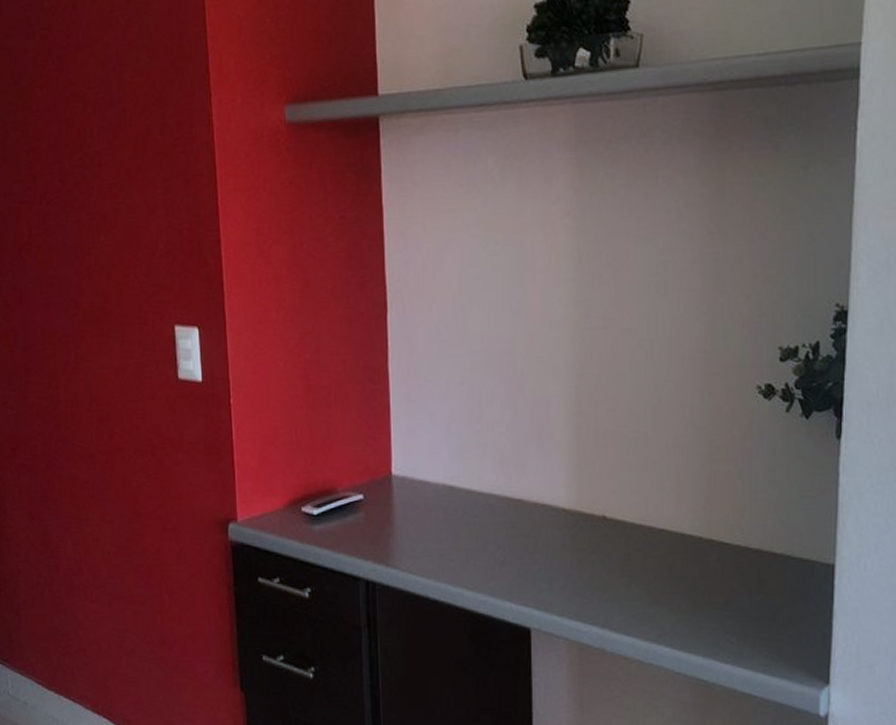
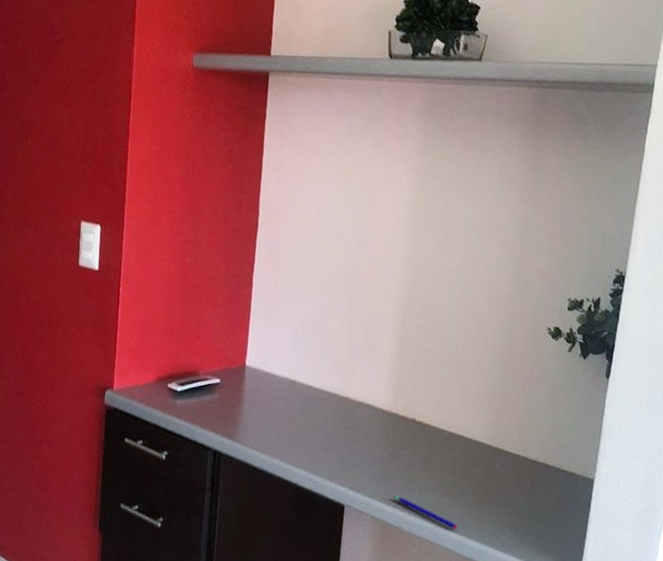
pen: none [588,610,671,644] -> present [393,495,458,530]

